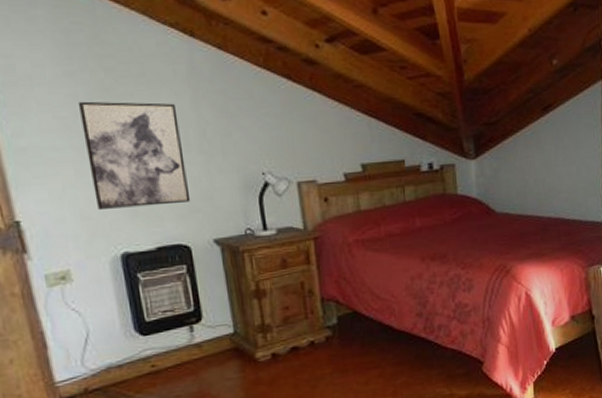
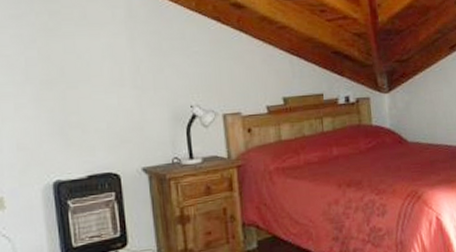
wall art: present [77,101,191,209] -> none [22,41,123,140]

